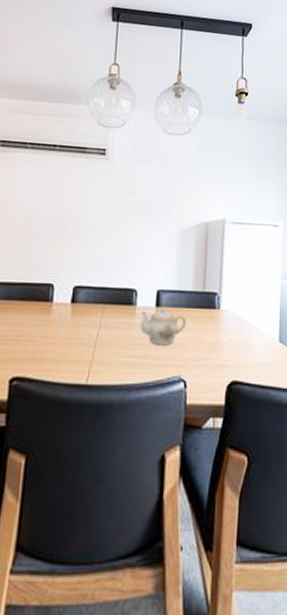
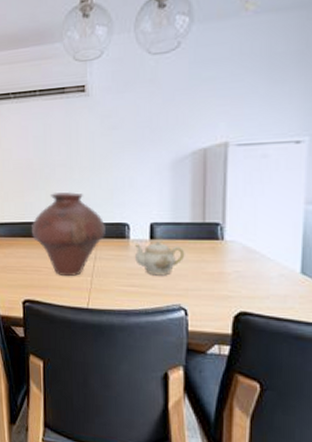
vase: none [32,252,113,348] -> present [32,192,105,277]

